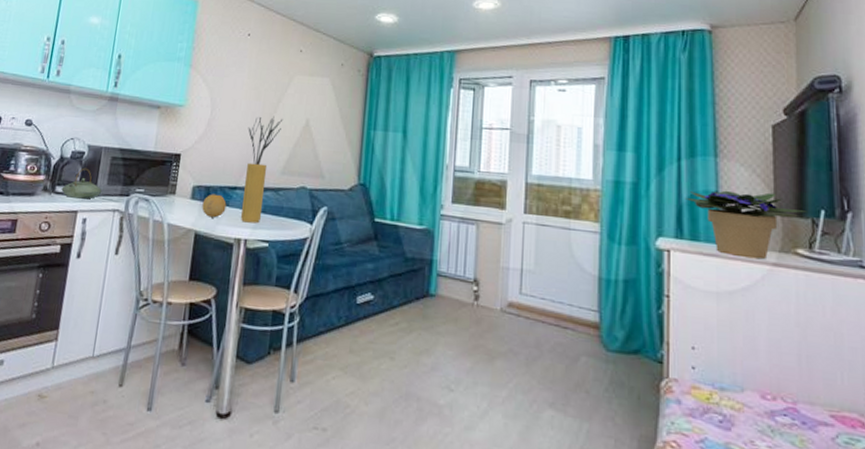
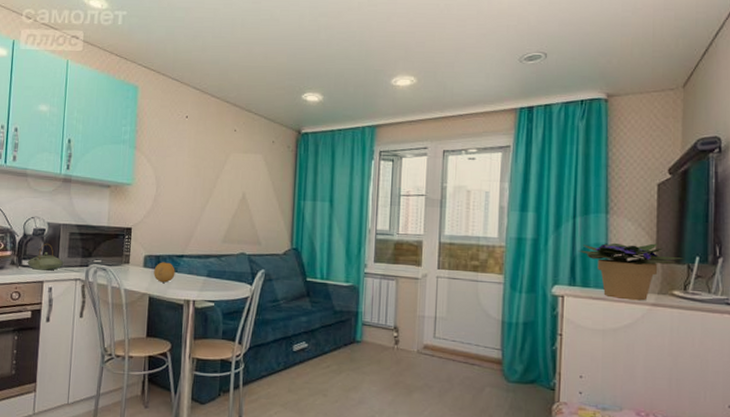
vase: present [240,116,284,224] -> none [188,191,222,286]

